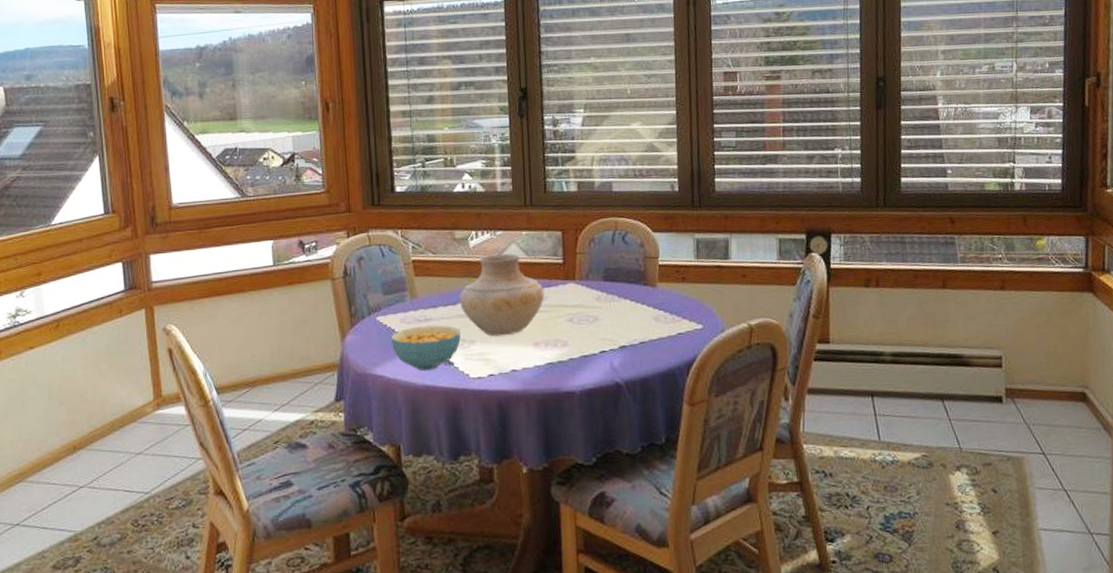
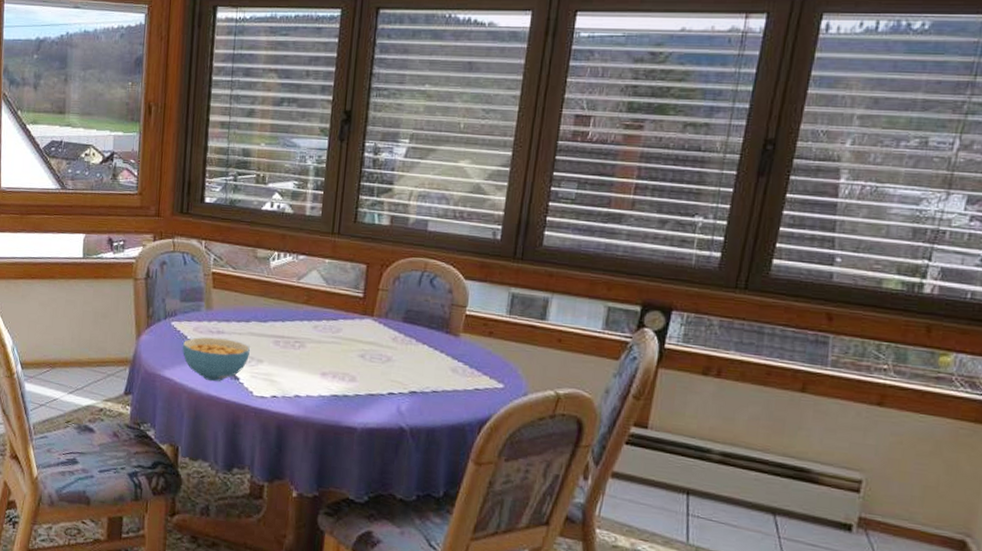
vase: present [460,253,545,337] -> none [253,277,340,361]

